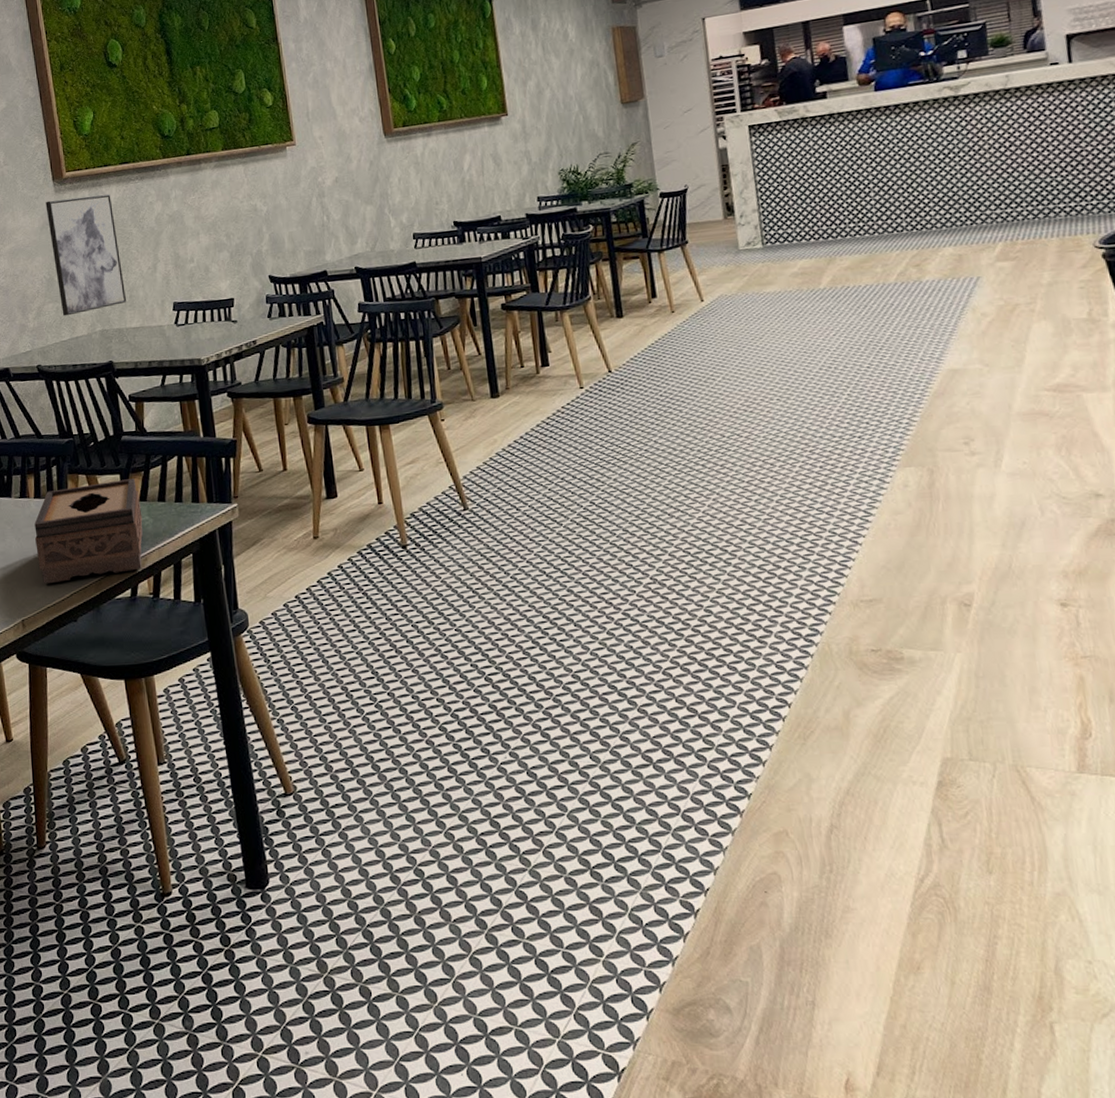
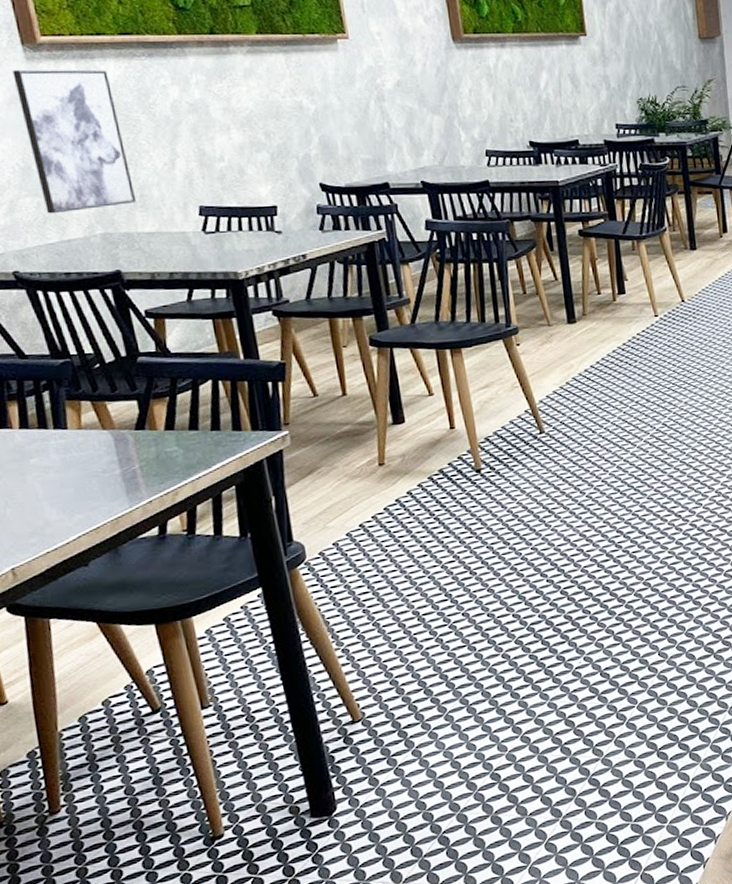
tissue box: present [34,478,144,585] -> none [21,405,172,527]

